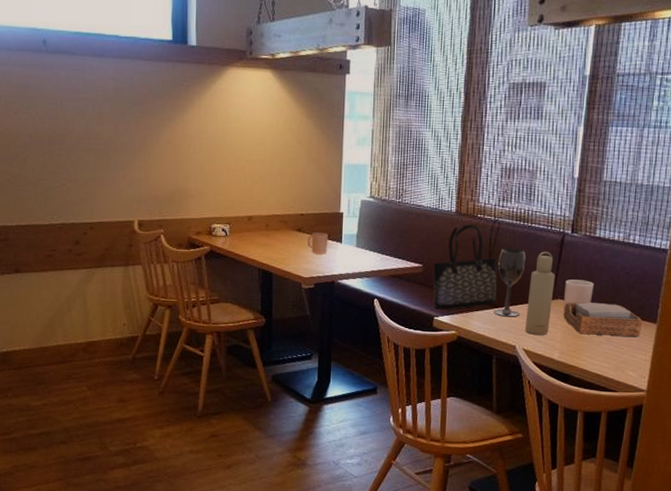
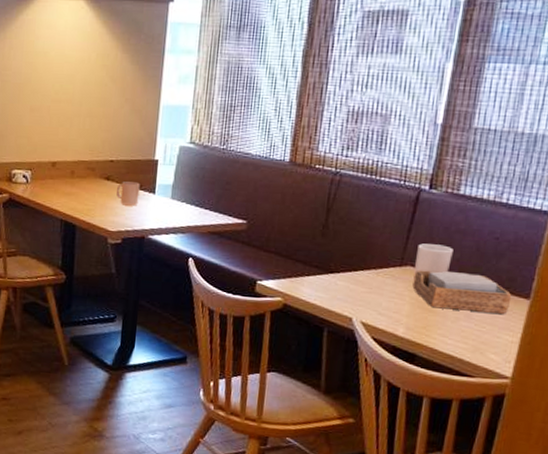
tote bag: present [433,224,497,310] -> none [257,176,335,273]
wine glass: present [493,247,526,317] -> none [328,204,372,285]
bottle: present [524,251,555,335] -> none [364,209,406,307]

